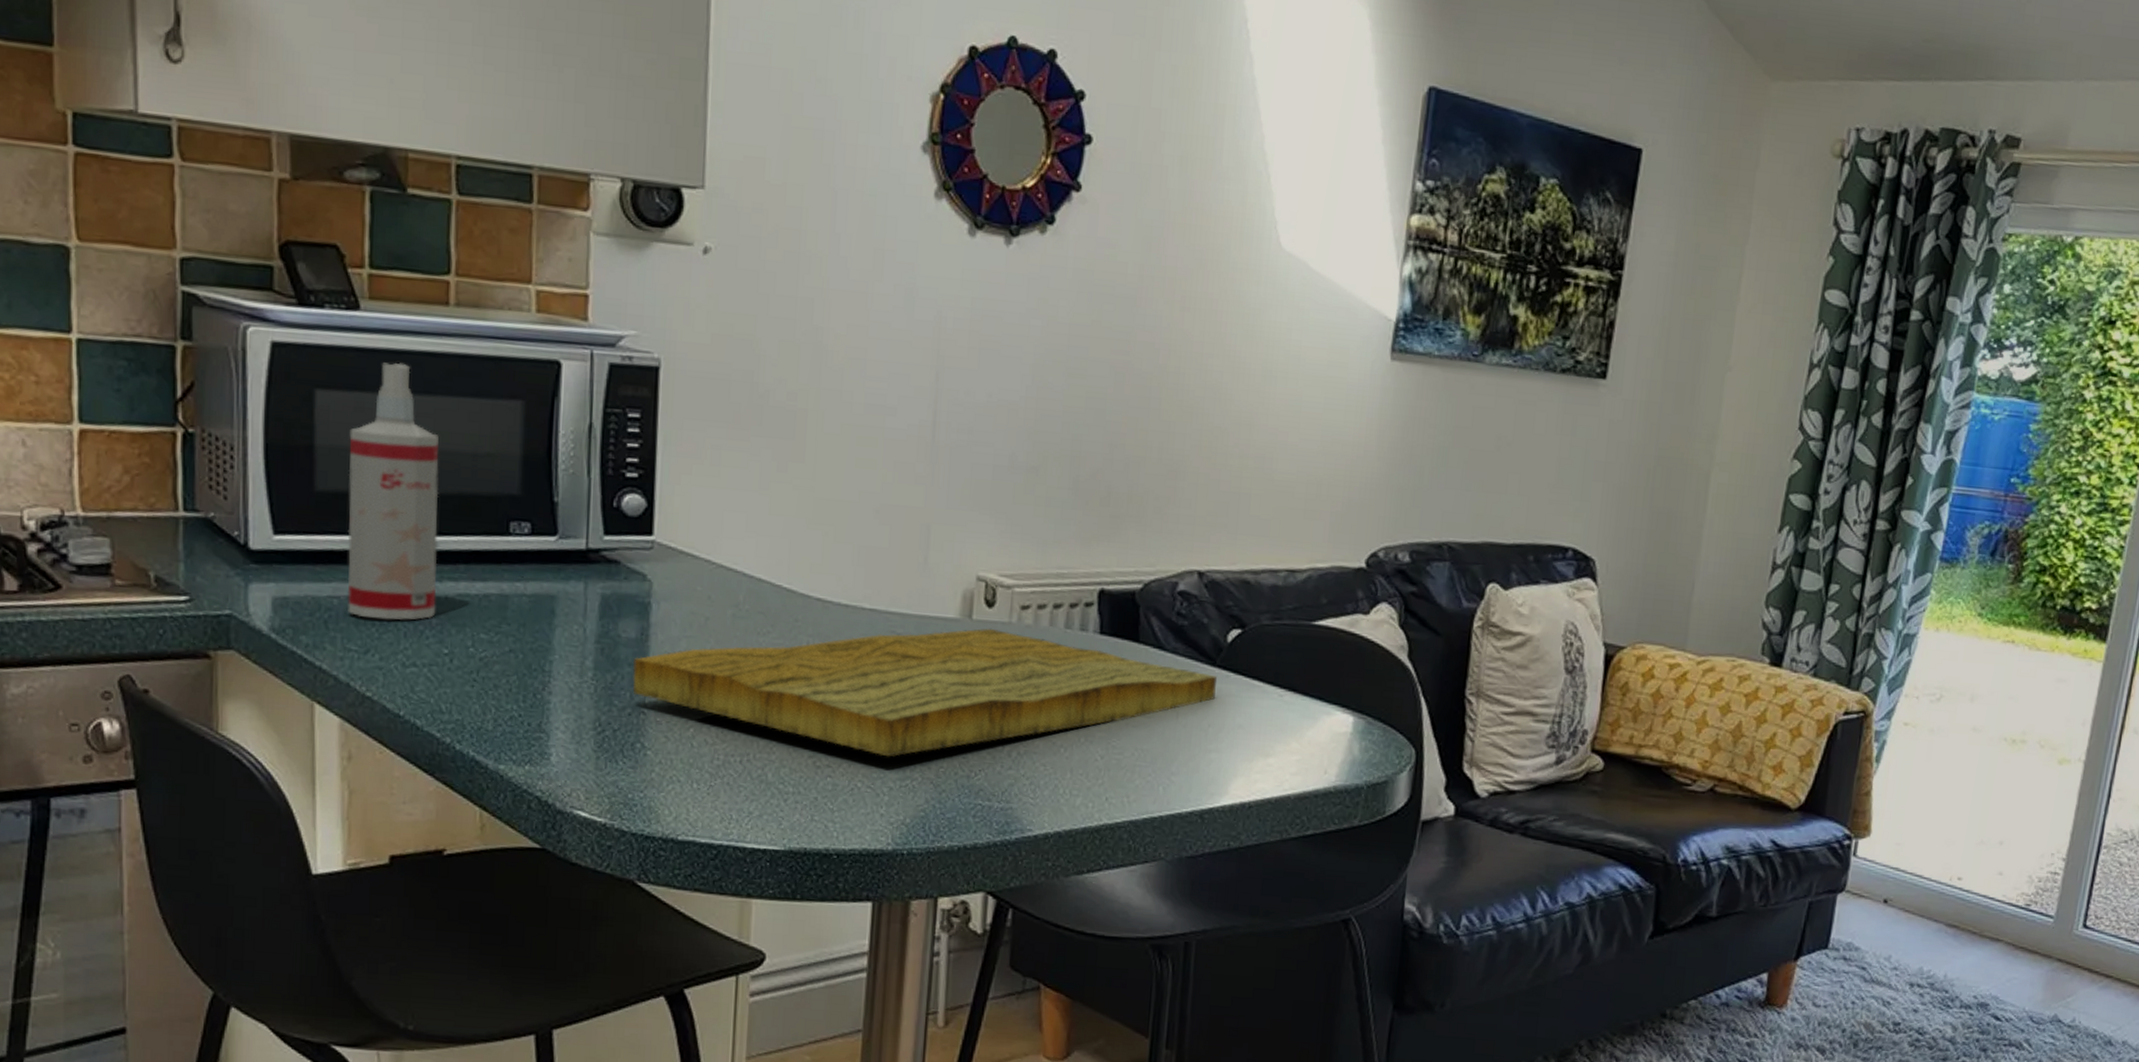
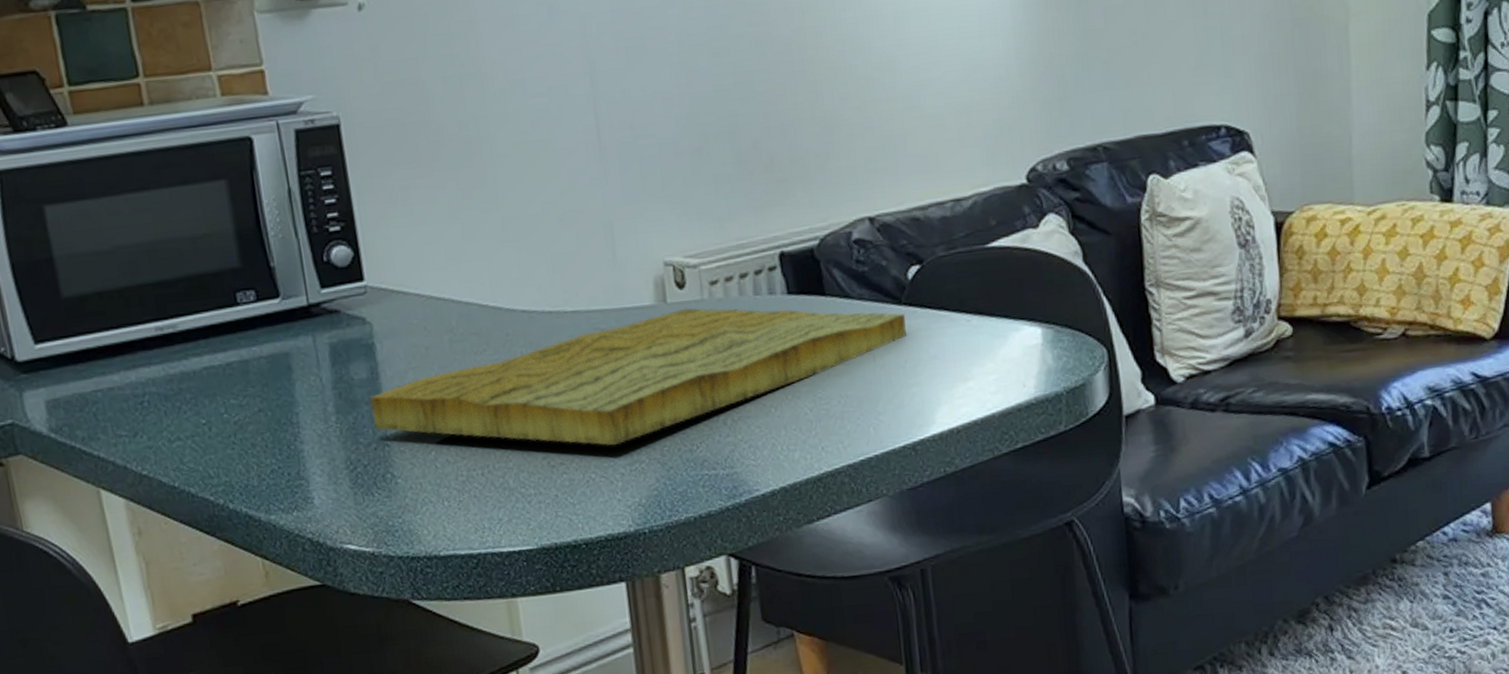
spray bottle: present [347,362,439,620] -> none [81,166,188,404]

